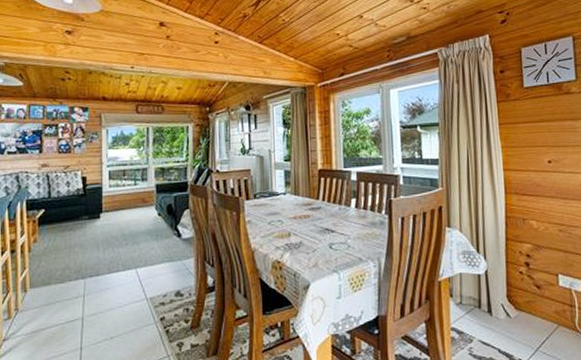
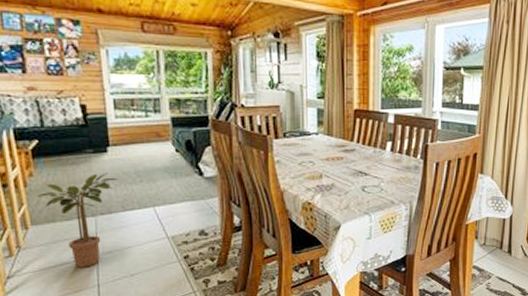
potted plant: none [38,237,108,330] -> present [37,173,119,268]

